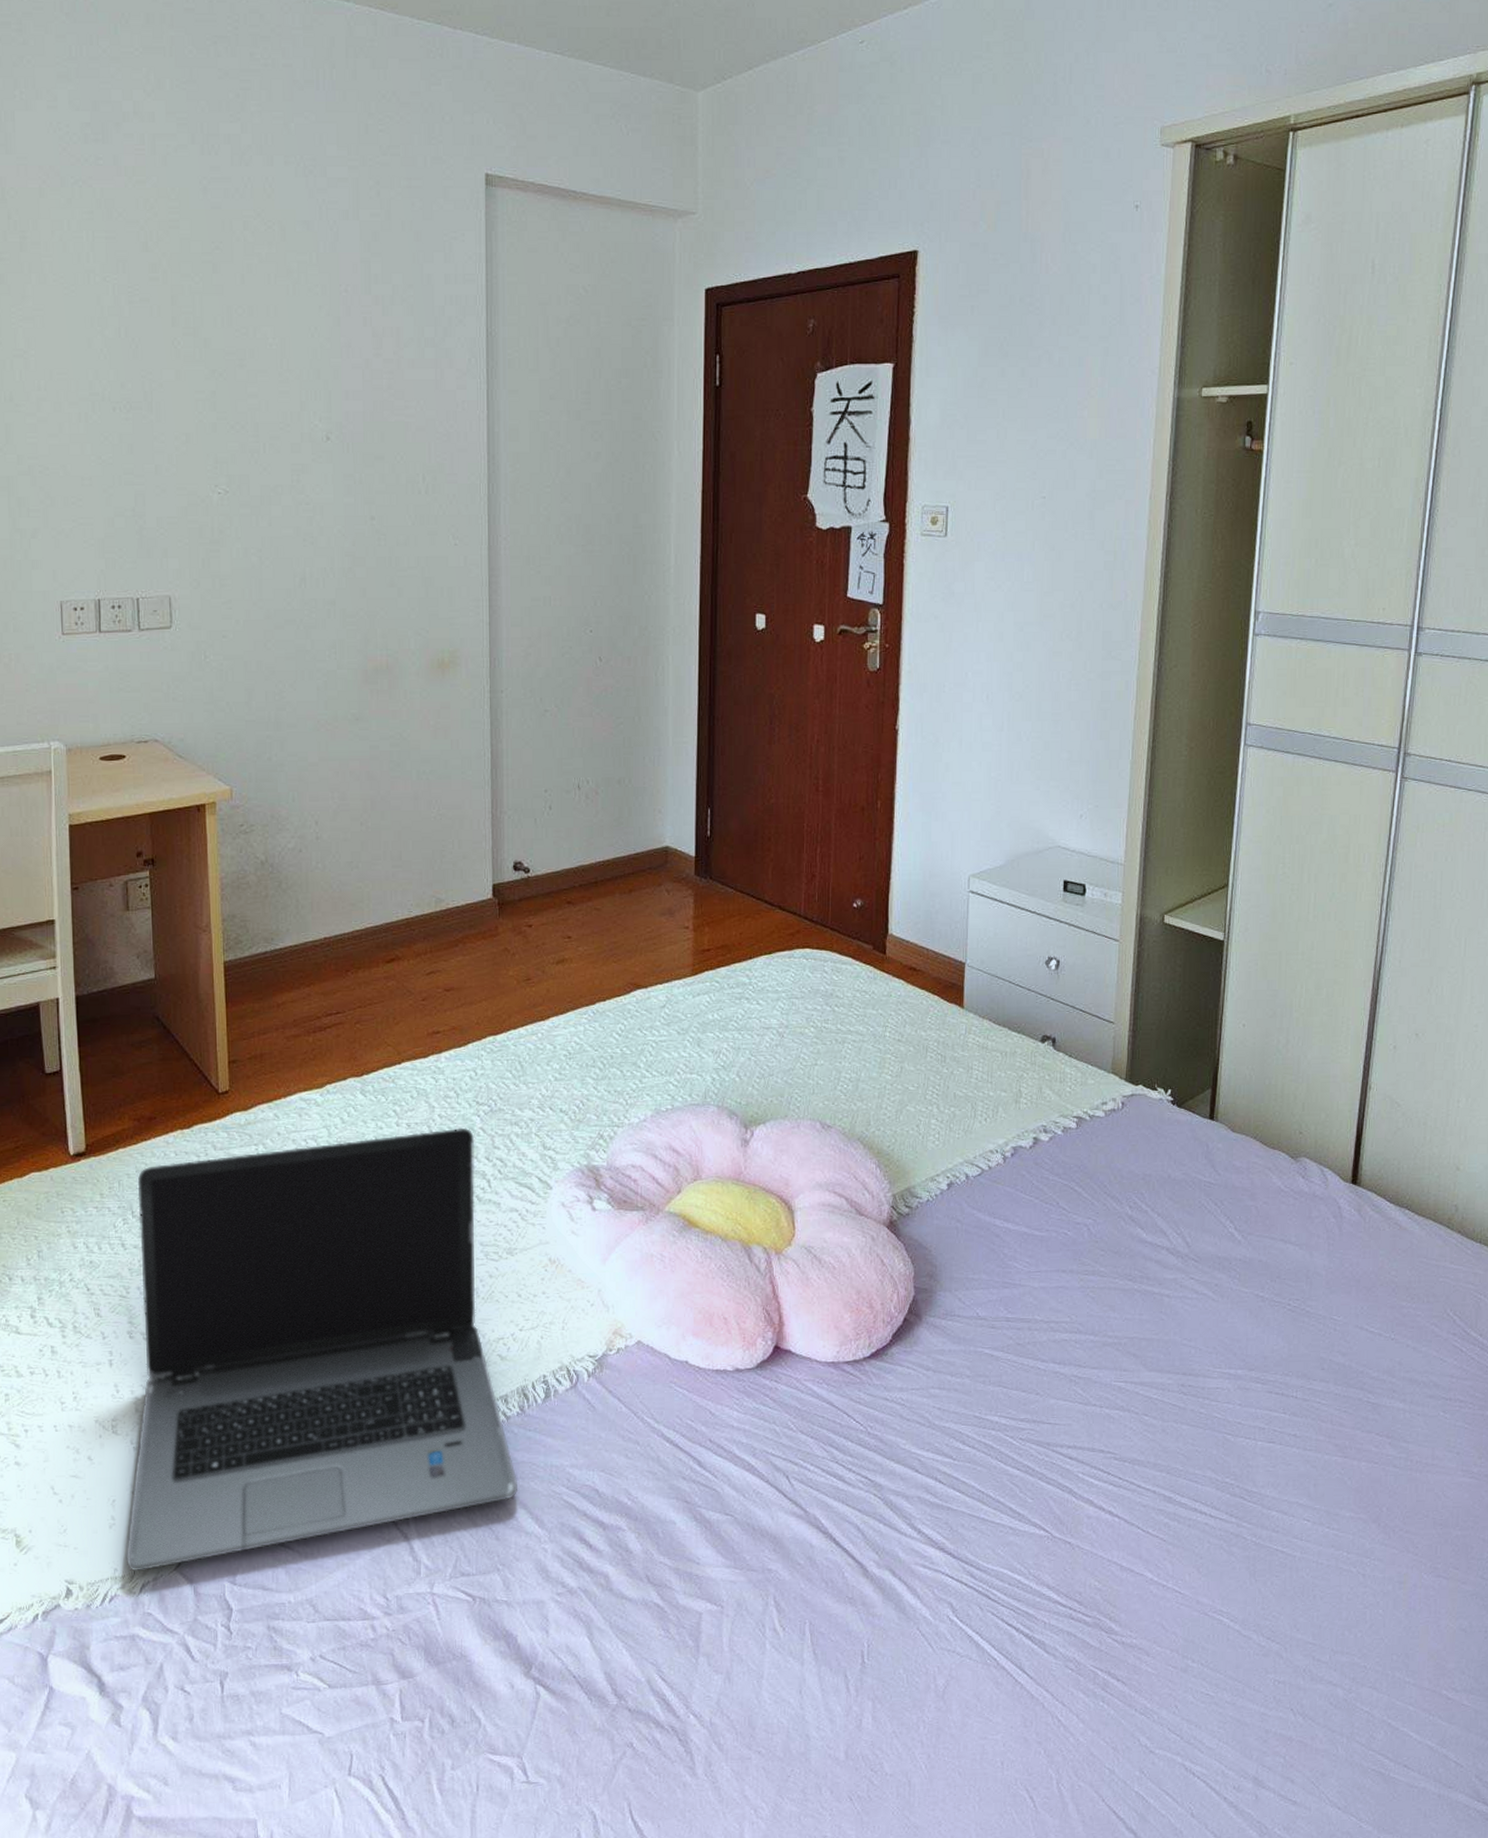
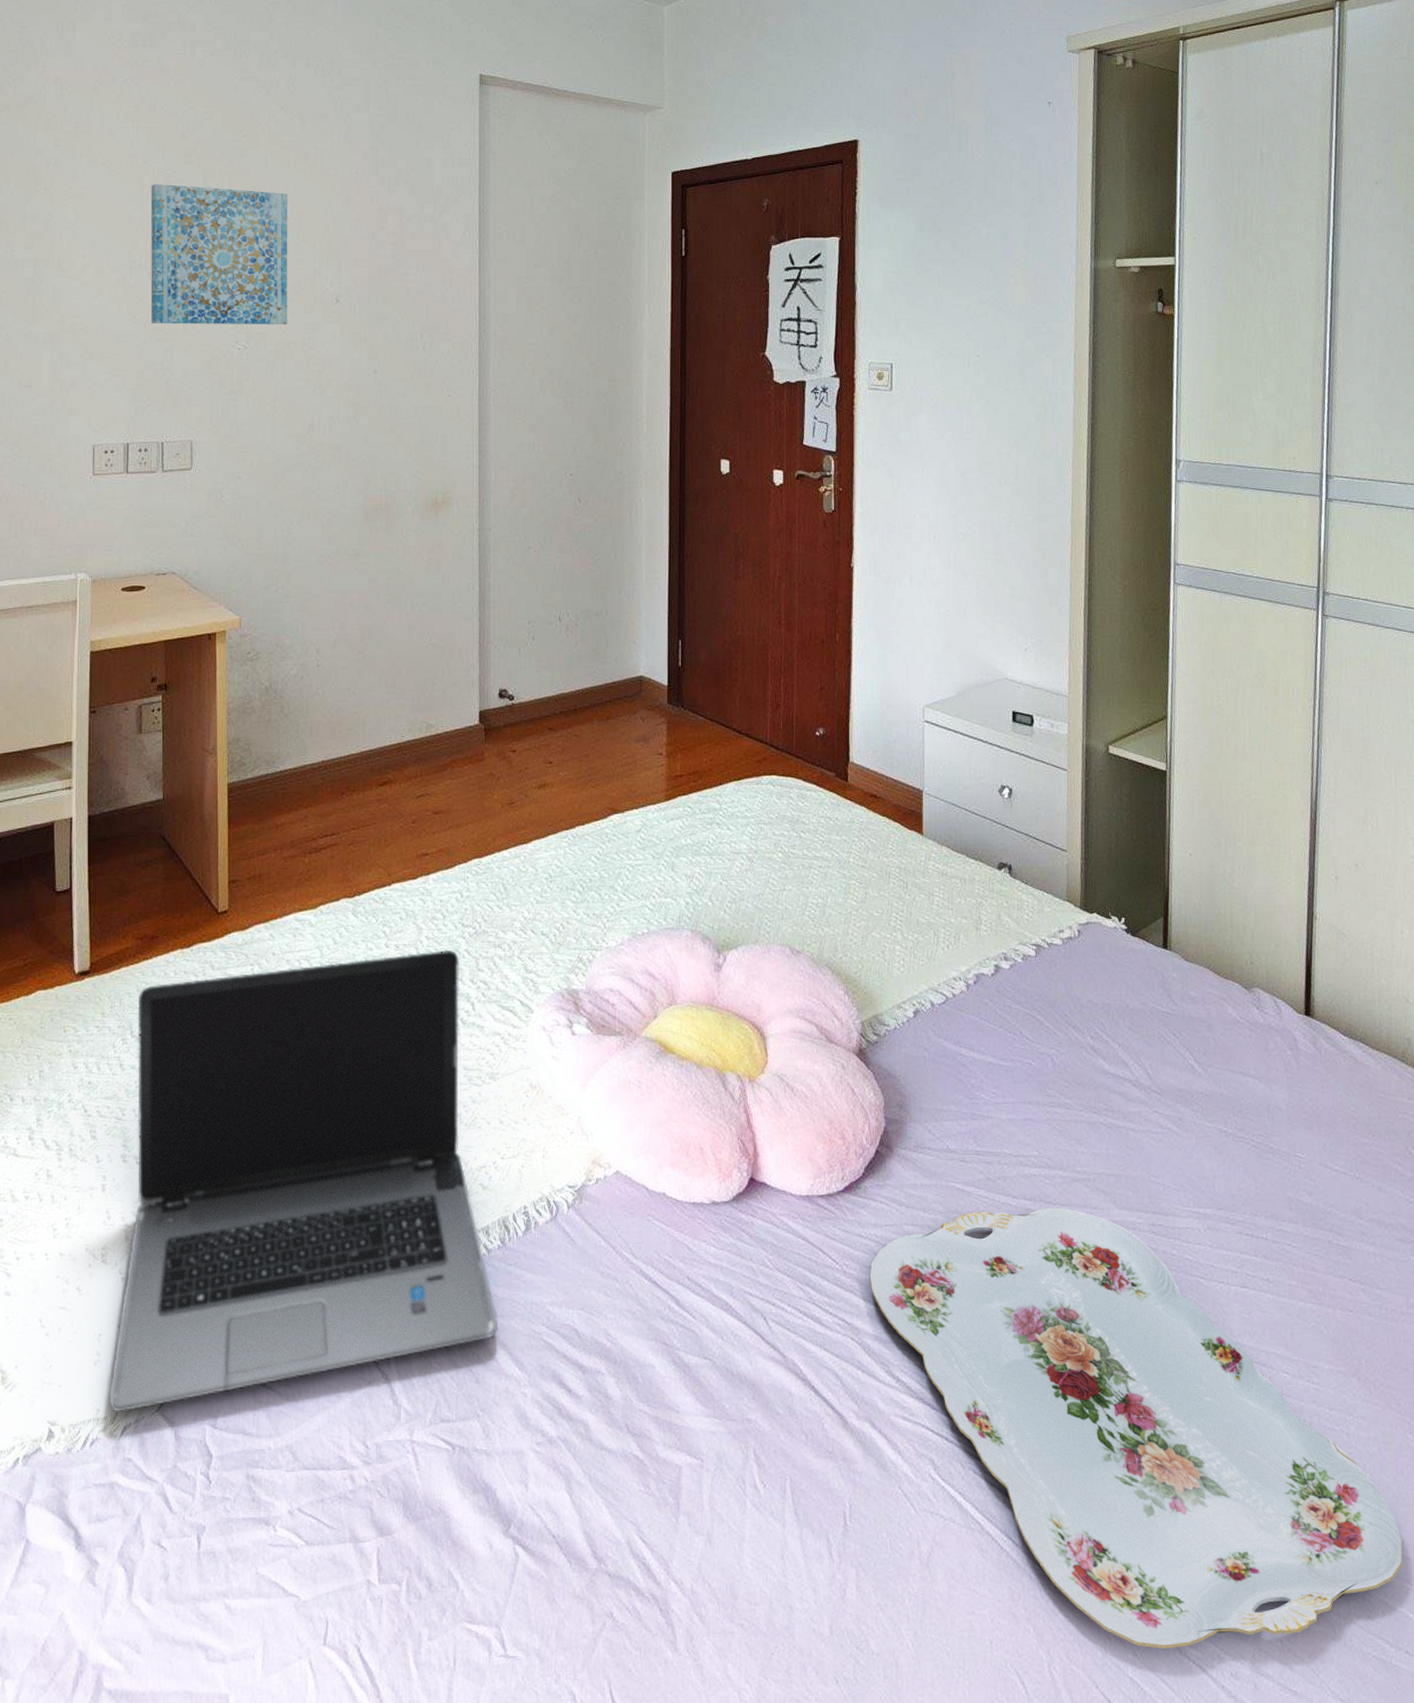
wall art: none [111,304,273,466] -> present [150,184,288,324]
serving tray: none [894,1370,1410,1767] -> present [869,1207,1403,1650]

